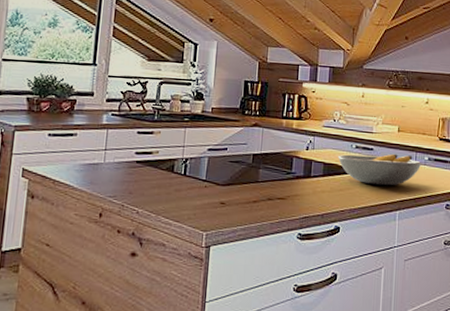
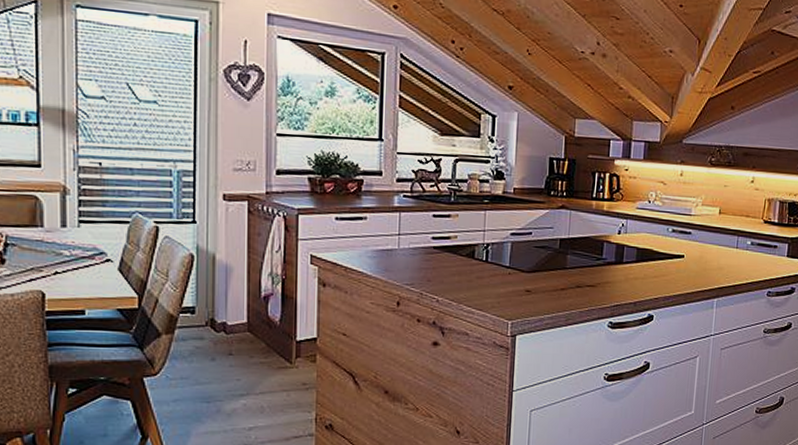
fruit bowl: present [338,153,422,186] -> none [653,238,744,272]

